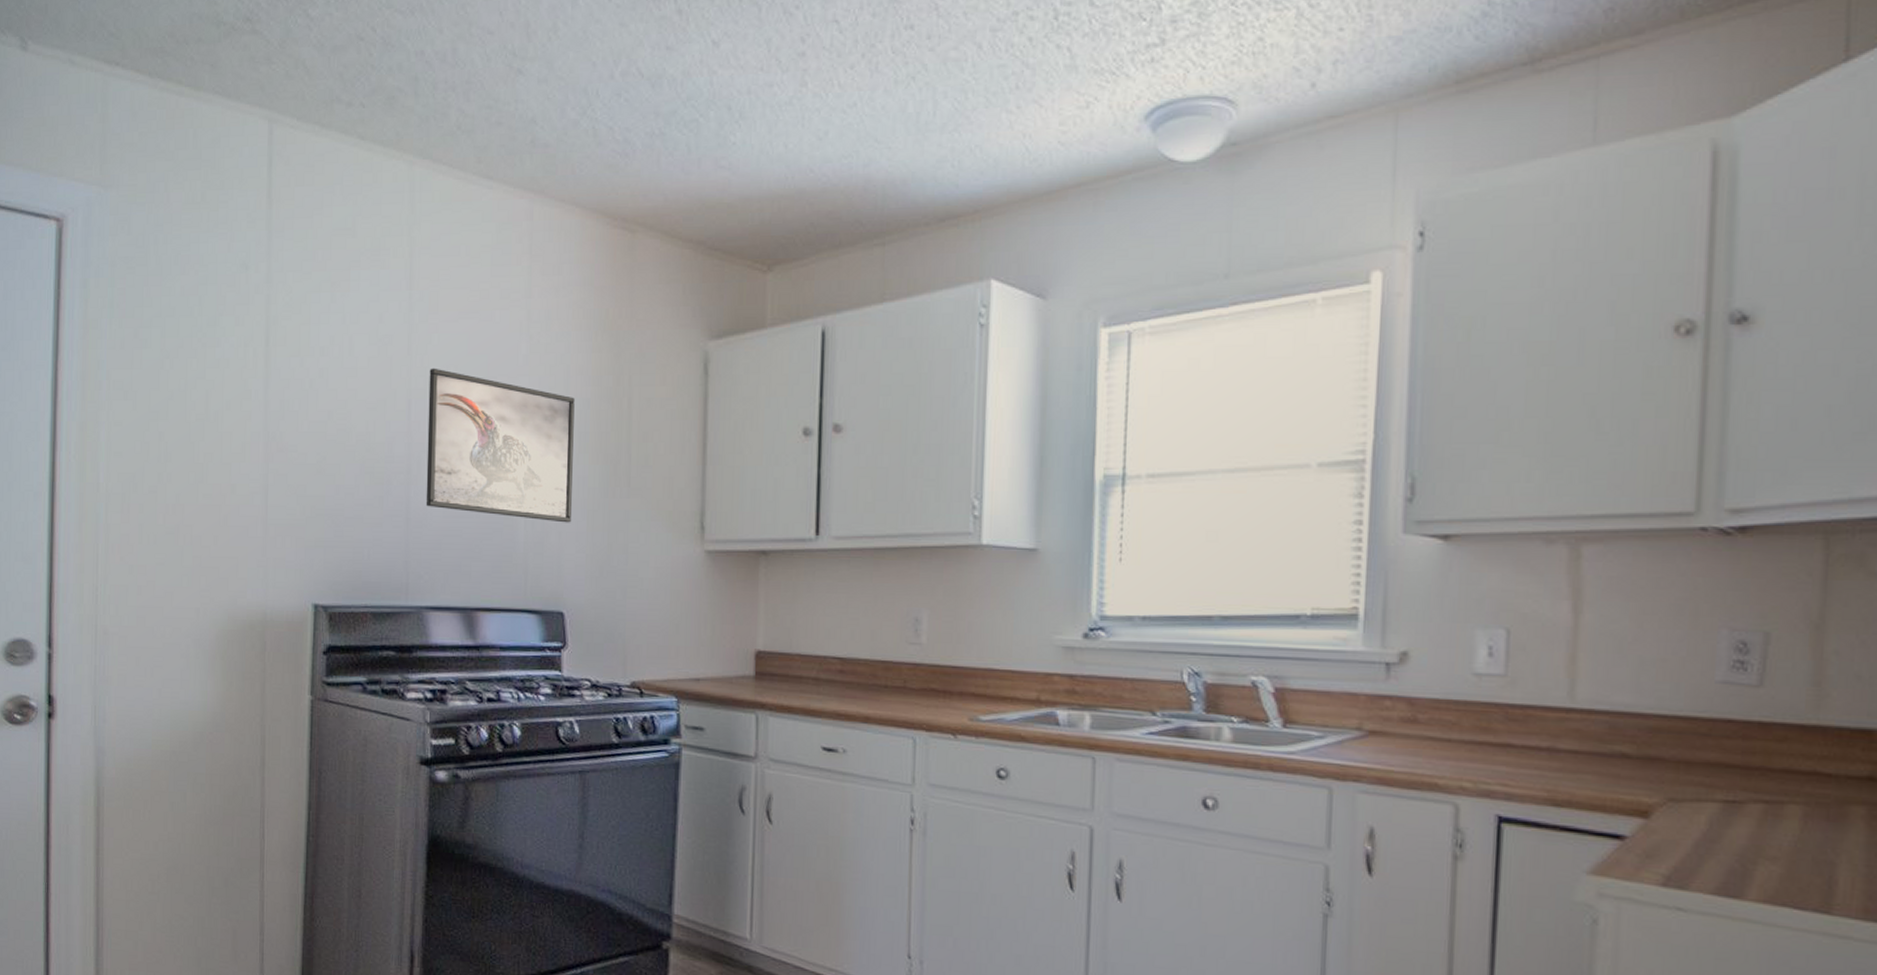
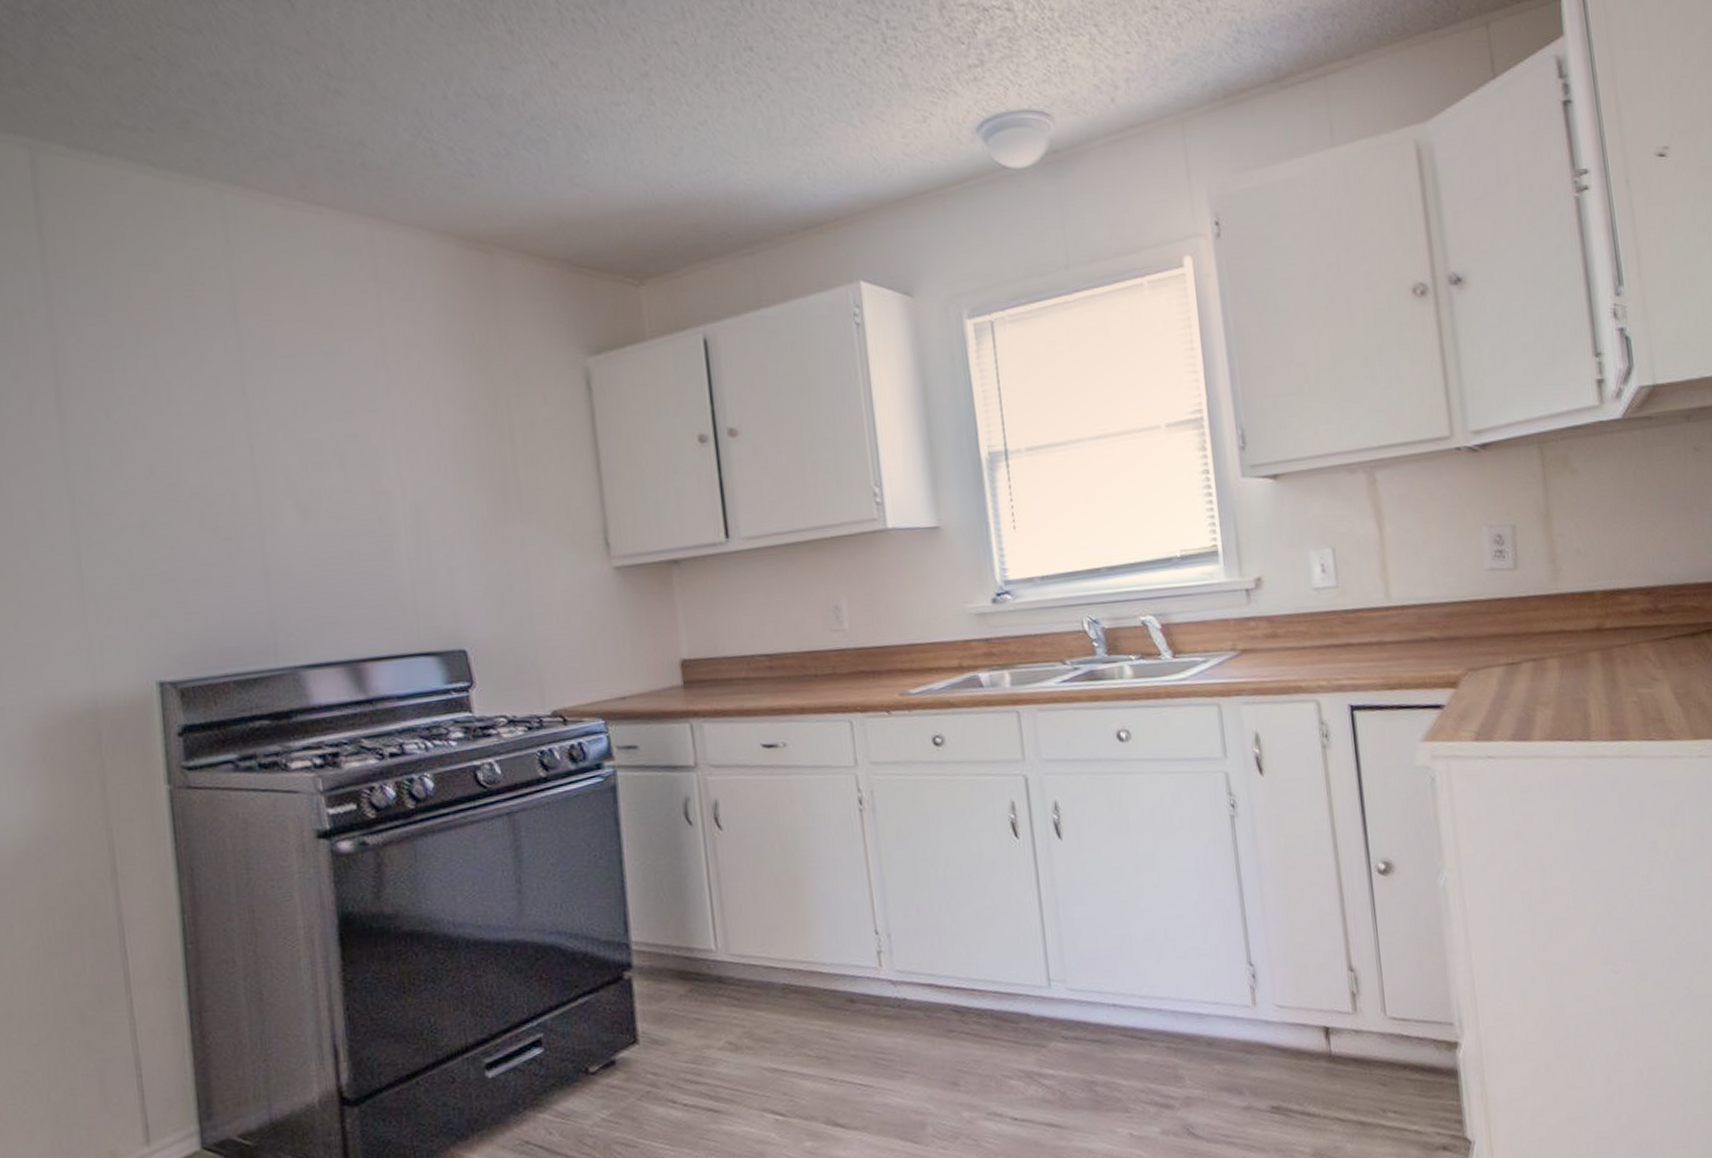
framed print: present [425,368,575,523] -> none [272,407,461,558]

